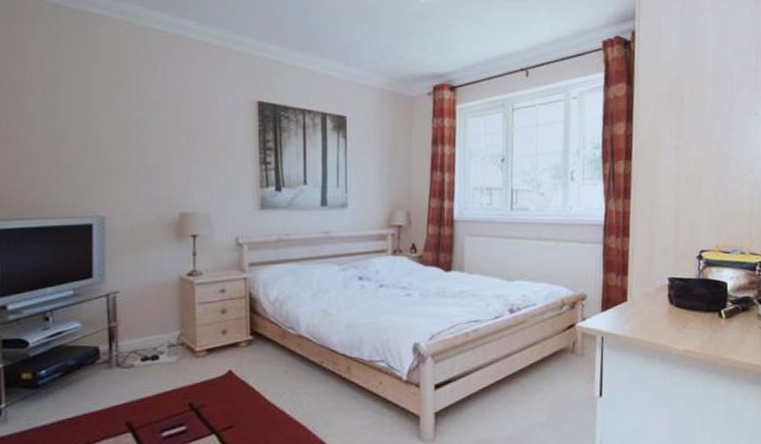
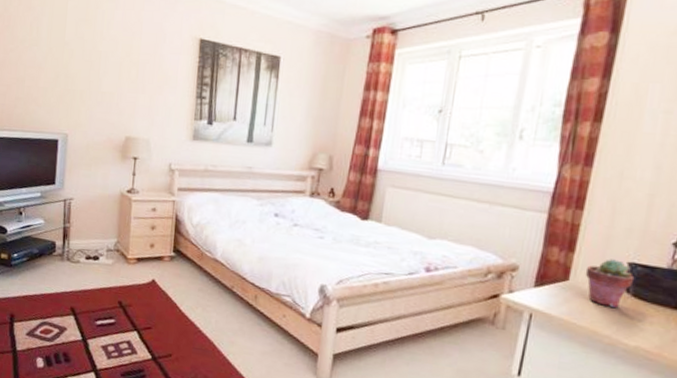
potted succulent: none [638,277,675,319] -> present [585,259,635,308]

